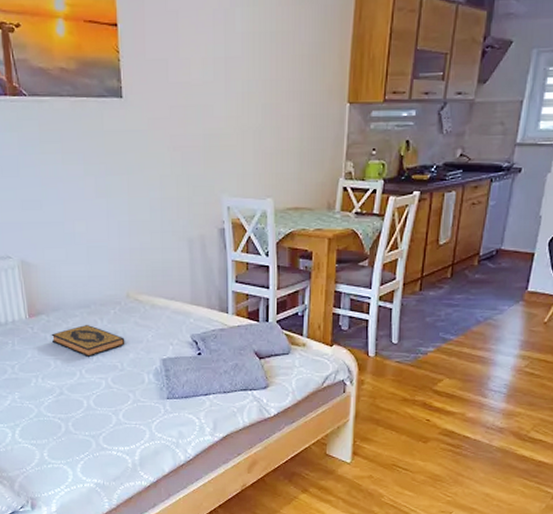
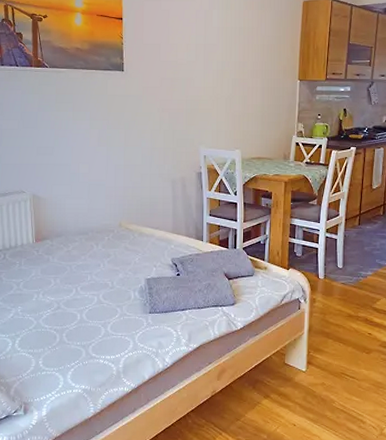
hardback book: present [51,325,125,357] -> none [53,249,116,276]

